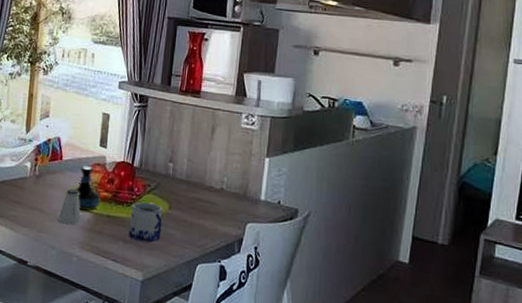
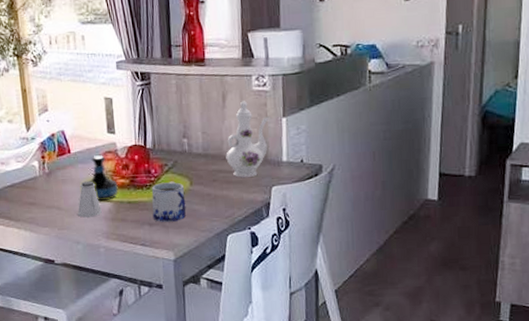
ewer: none [207,136,254,210] -> present [226,101,270,177]

